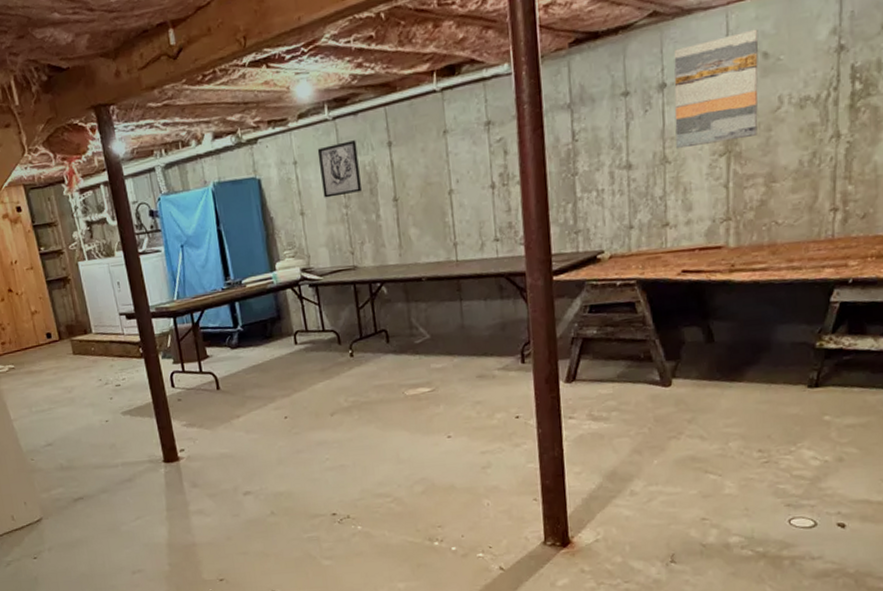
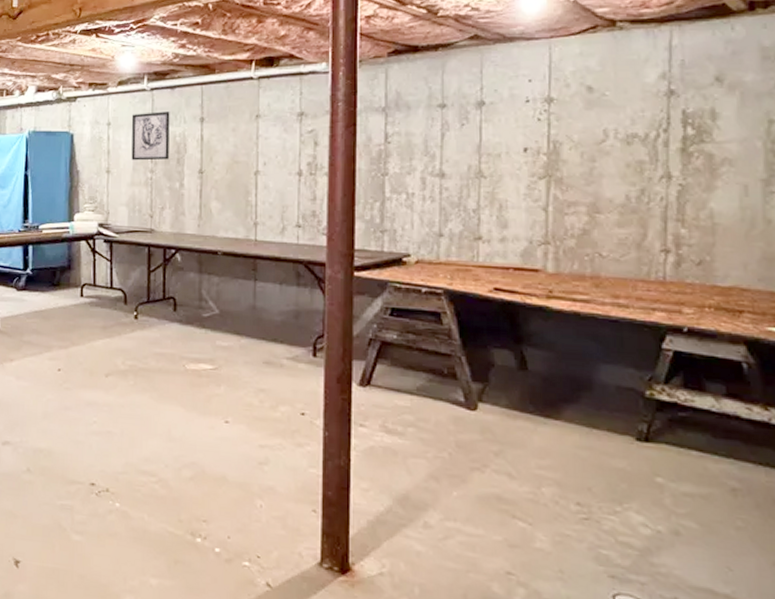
wall art: present [673,29,759,150] -> none [491,63,583,166]

